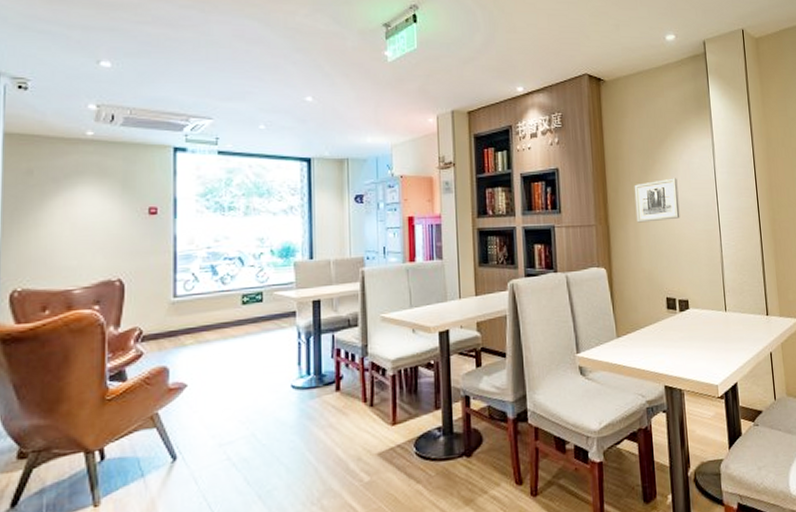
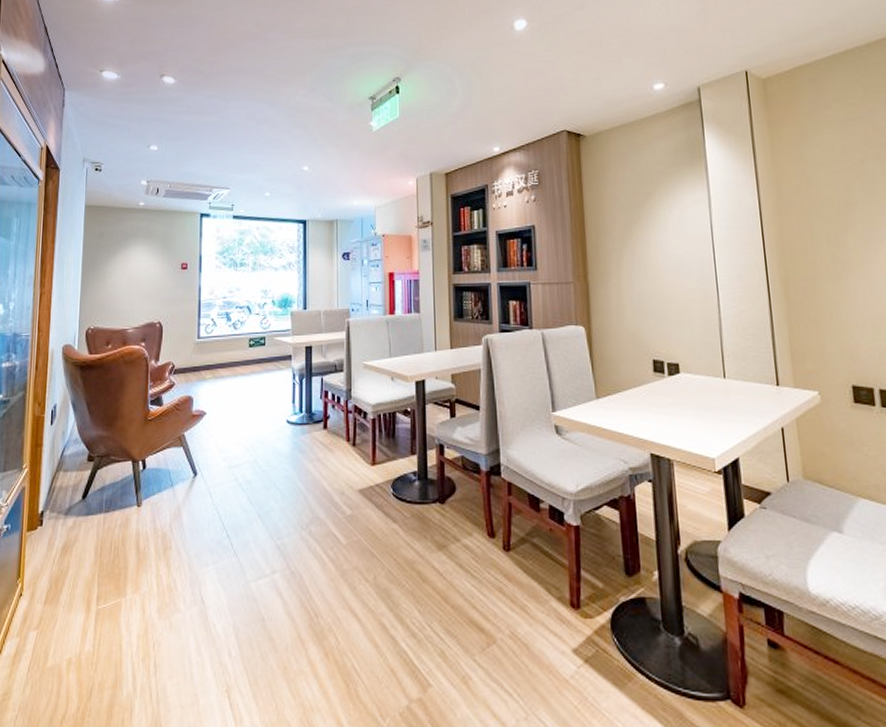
wall art: present [634,178,680,223] -> none [616,233,670,281]

